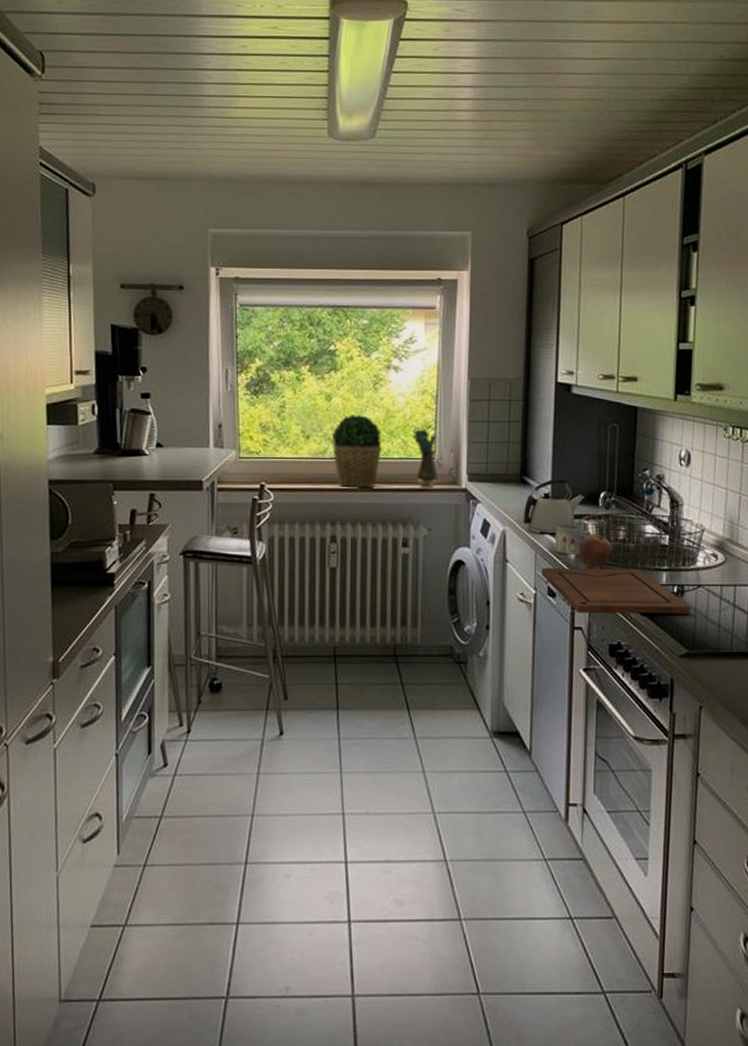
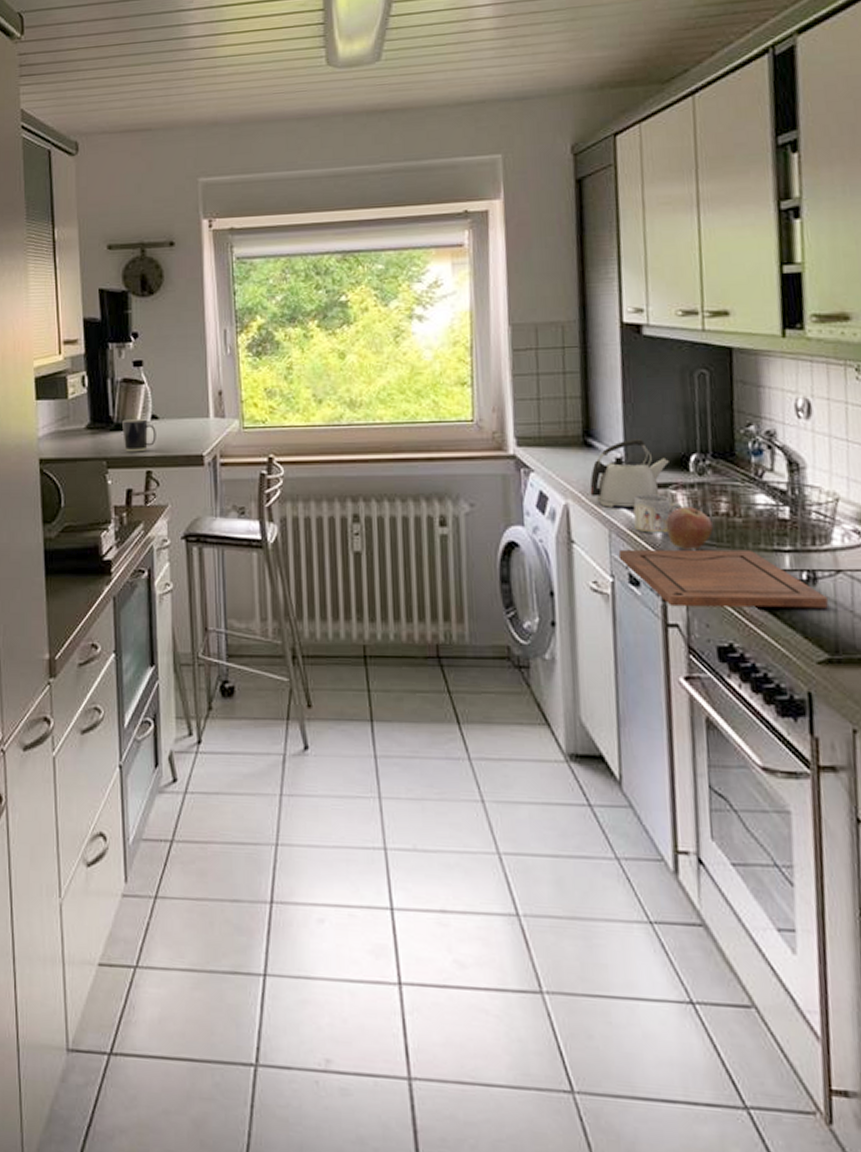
mug: none [128,446,160,476] -> present [121,419,156,452]
potted plant: present [331,415,382,488] -> none [347,373,408,459]
vase: present [413,425,438,488] -> none [444,382,479,456]

